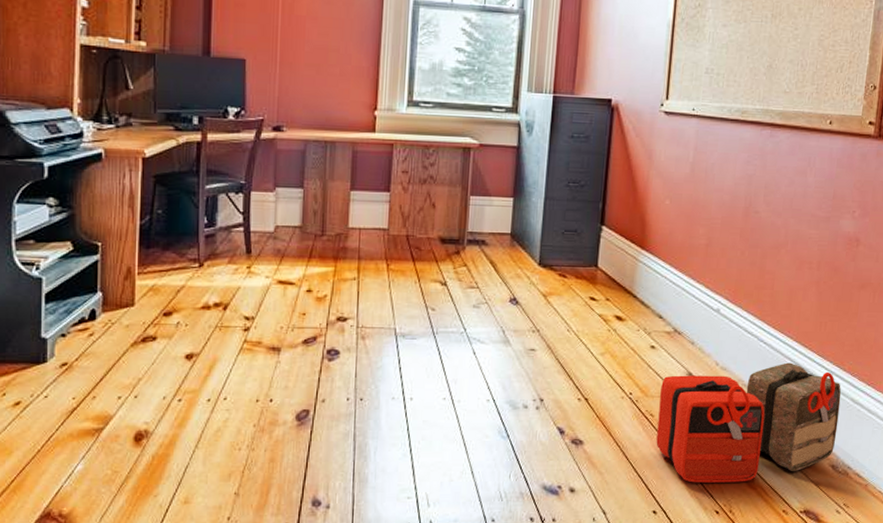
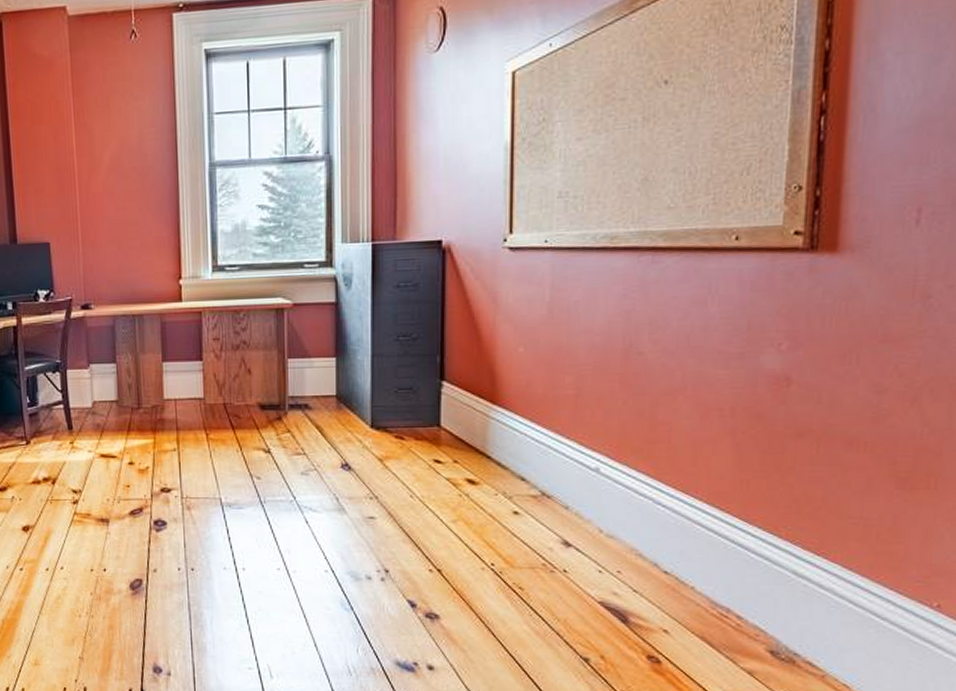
first aid kit: present [656,362,842,483] -> none [529,528,778,667]

